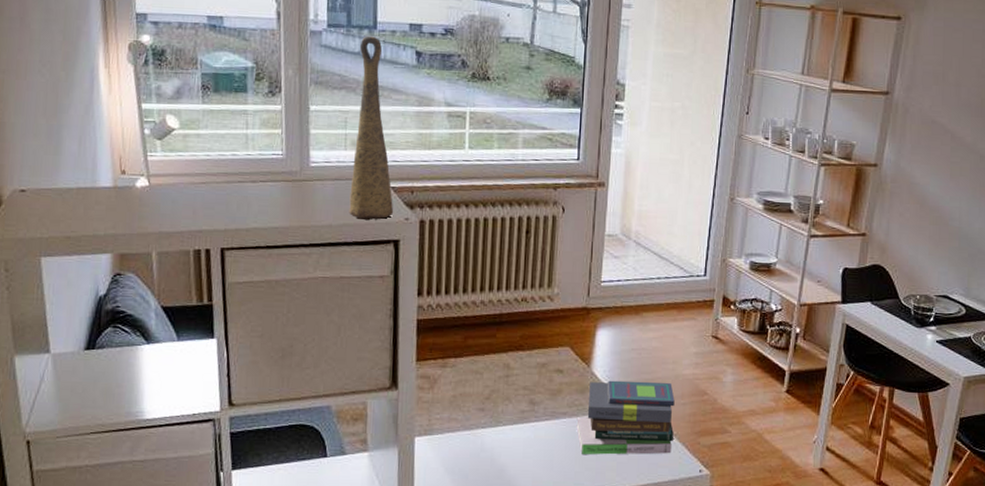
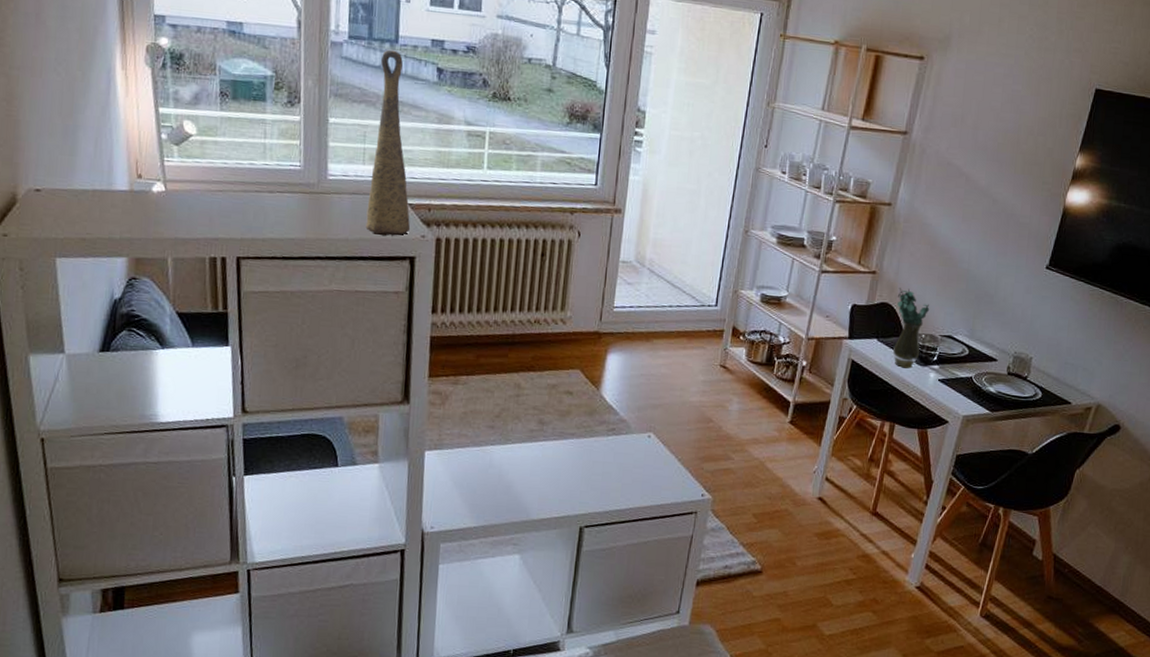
books: present [576,380,675,455] -> none [583,404,681,478]
vase: none [887,249,923,331] -> present [892,288,930,369]

